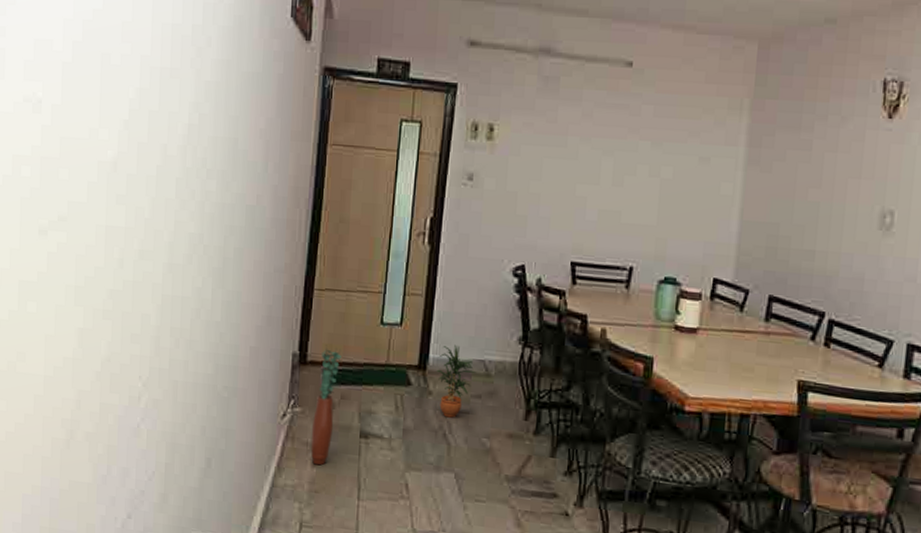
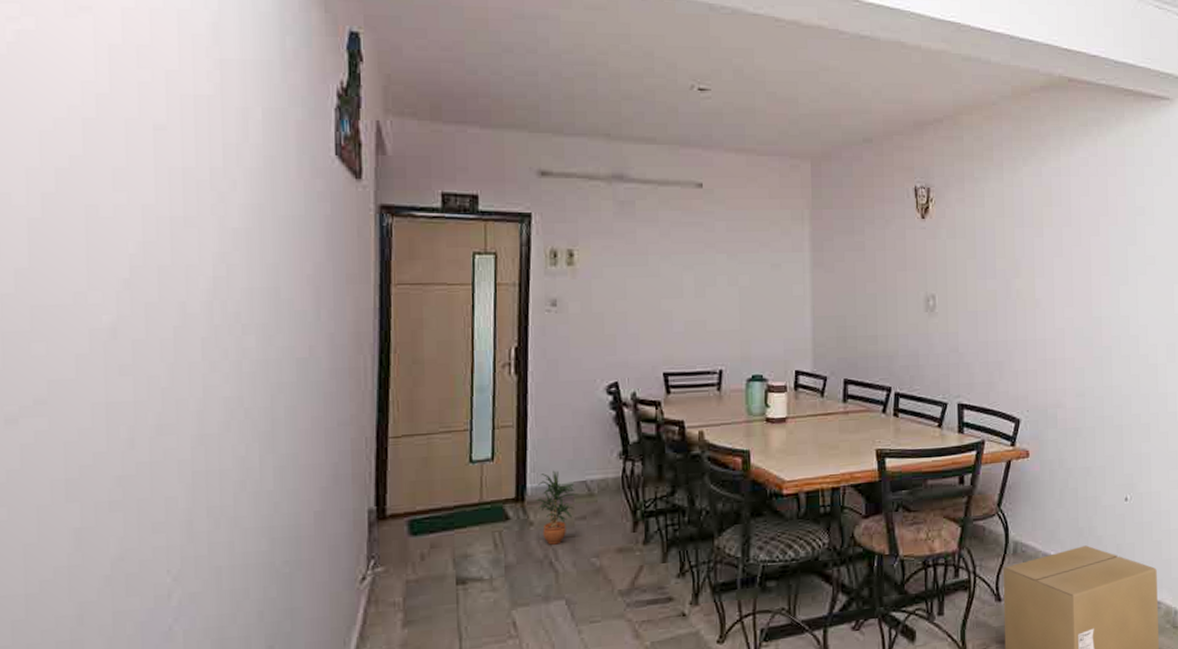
vase: present [310,344,341,466] -> none [398,494,427,625]

